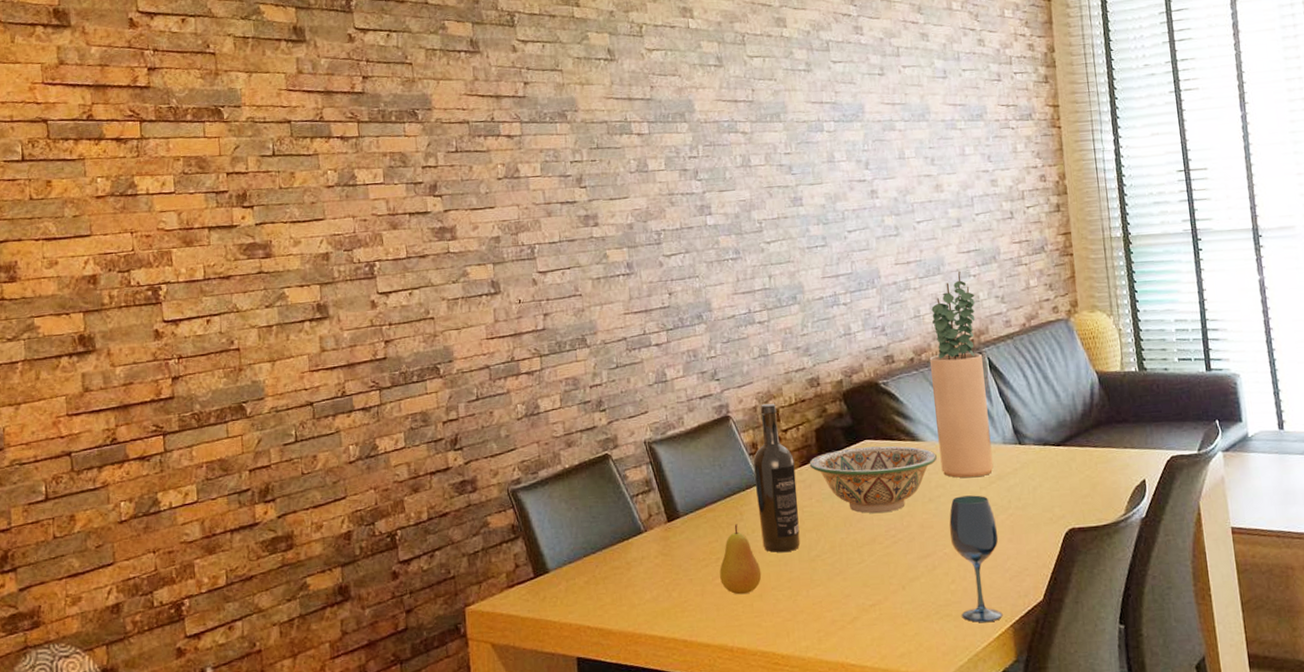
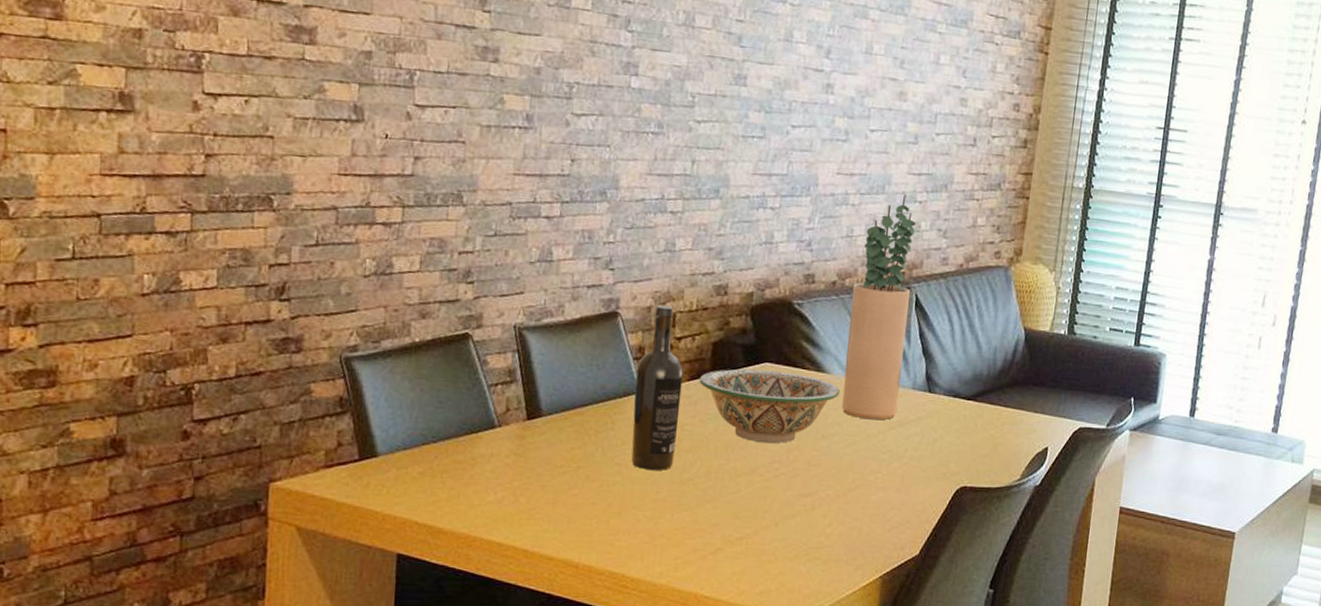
fruit: present [719,524,762,595] -> none [577,433,625,510]
wineglass: present [949,495,1003,623] -> none [831,437,888,571]

